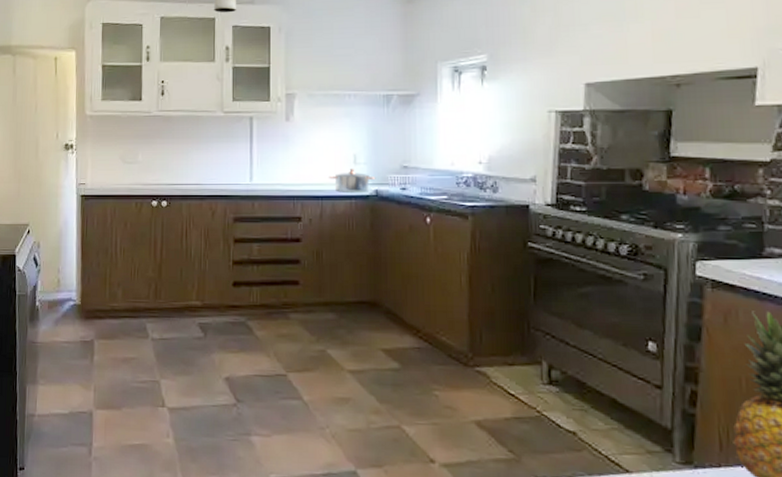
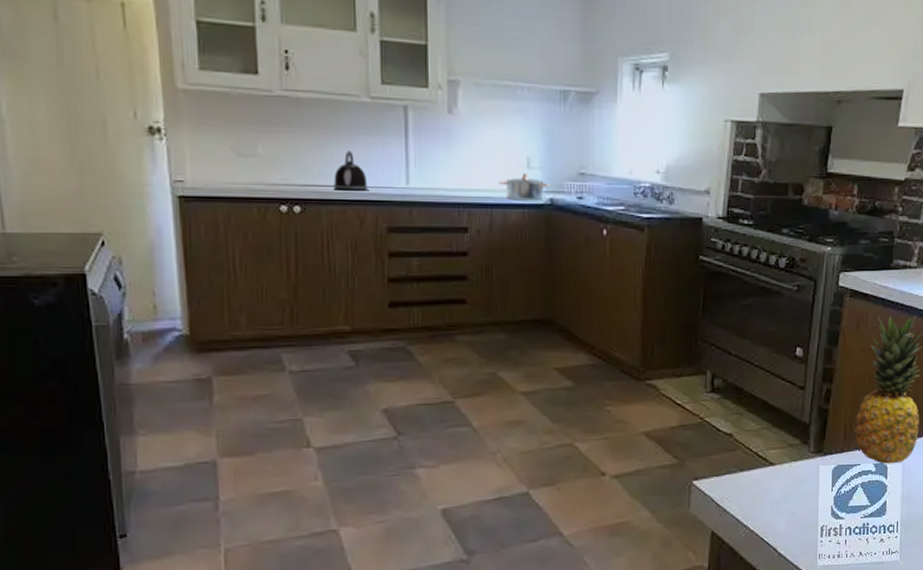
kettle: none [193,155,219,189] -> present [334,150,368,192]

